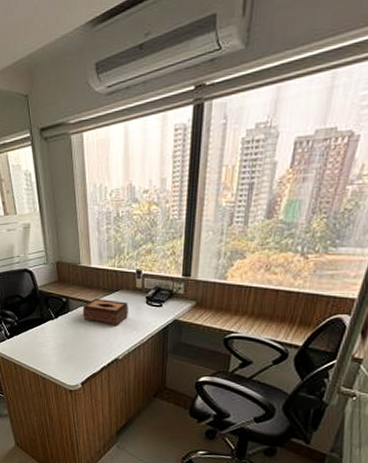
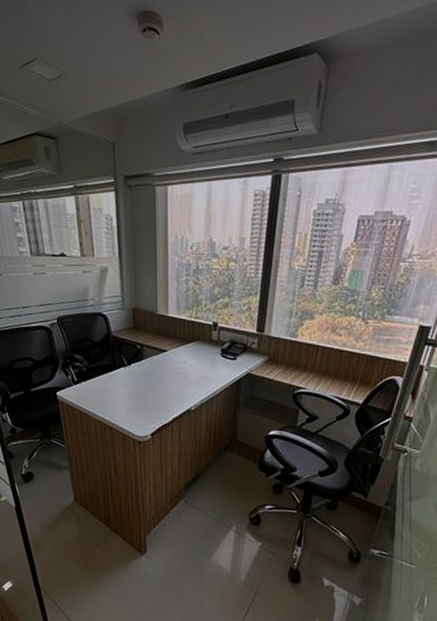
tissue box: present [82,298,129,327] -> none [156,347,204,377]

